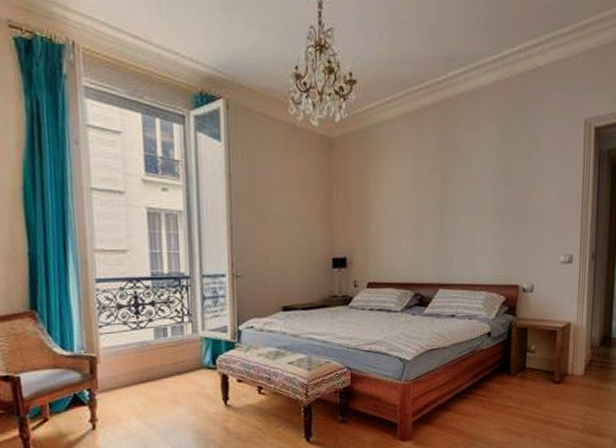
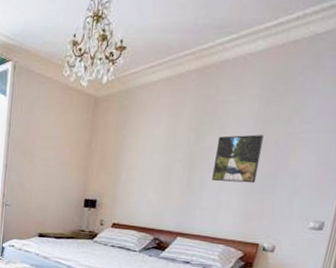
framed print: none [464,171,507,224] -> present [212,134,264,184]

